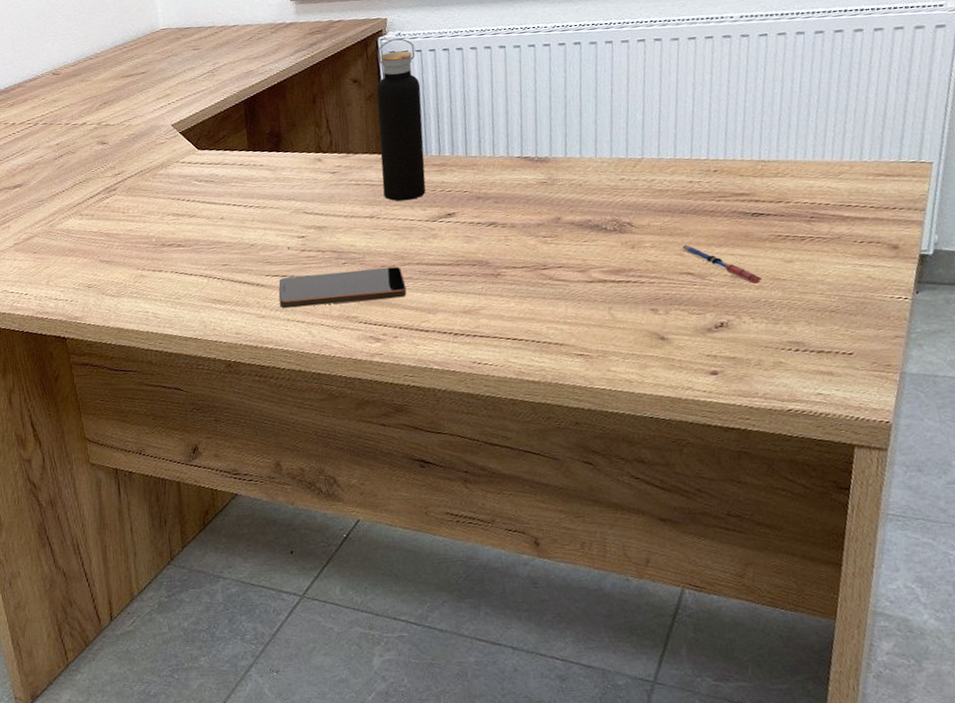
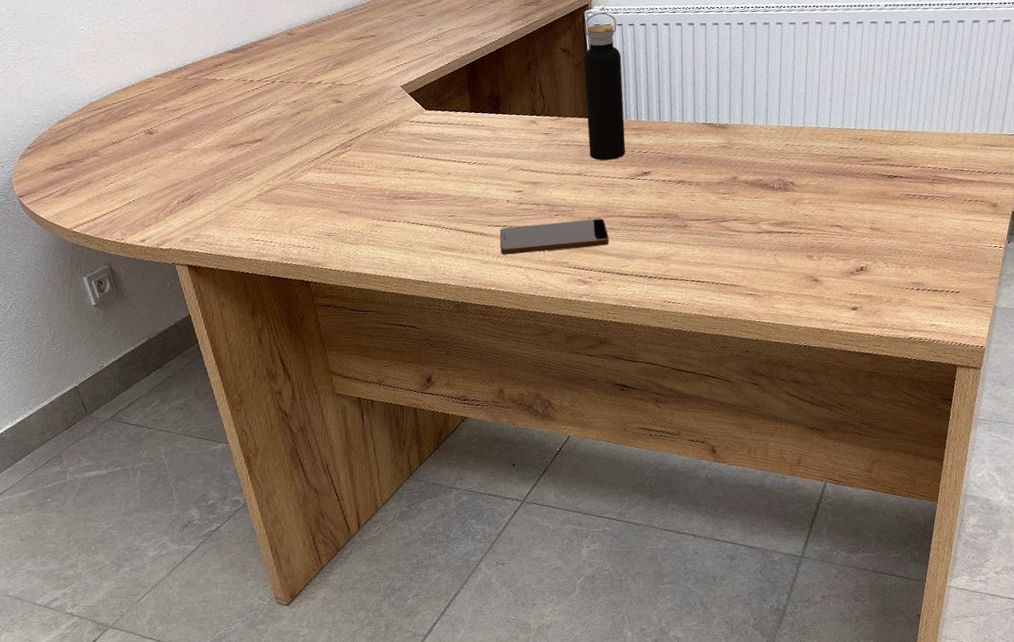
pen: present [680,245,762,284] -> none [831,202,894,235]

